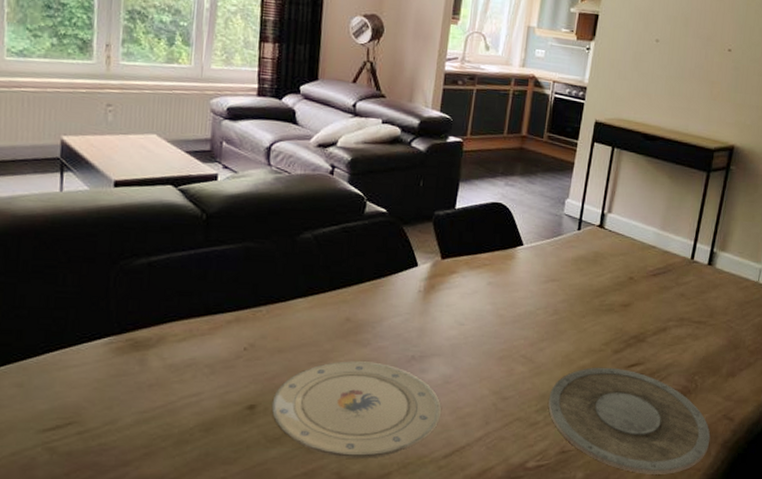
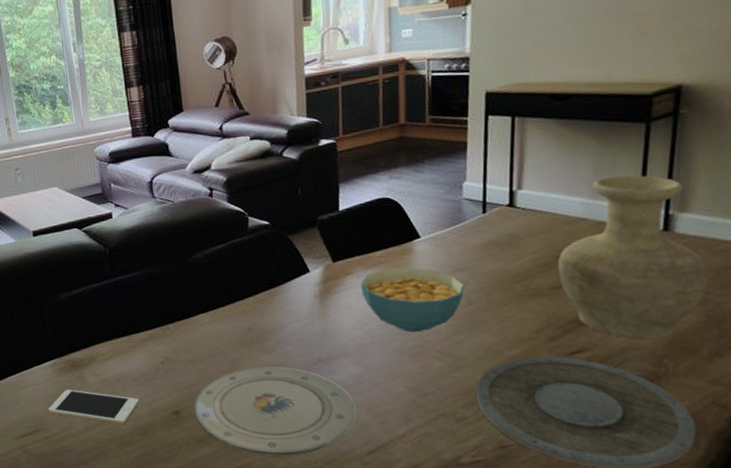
cell phone: none [91,373,209,418] -> present [48,389,139,424]
cereal bowl: none [463,271,554,337] -> present [361,267,465,333]
vase: none [629,212,734,358] -> present [558,175,709,340]

